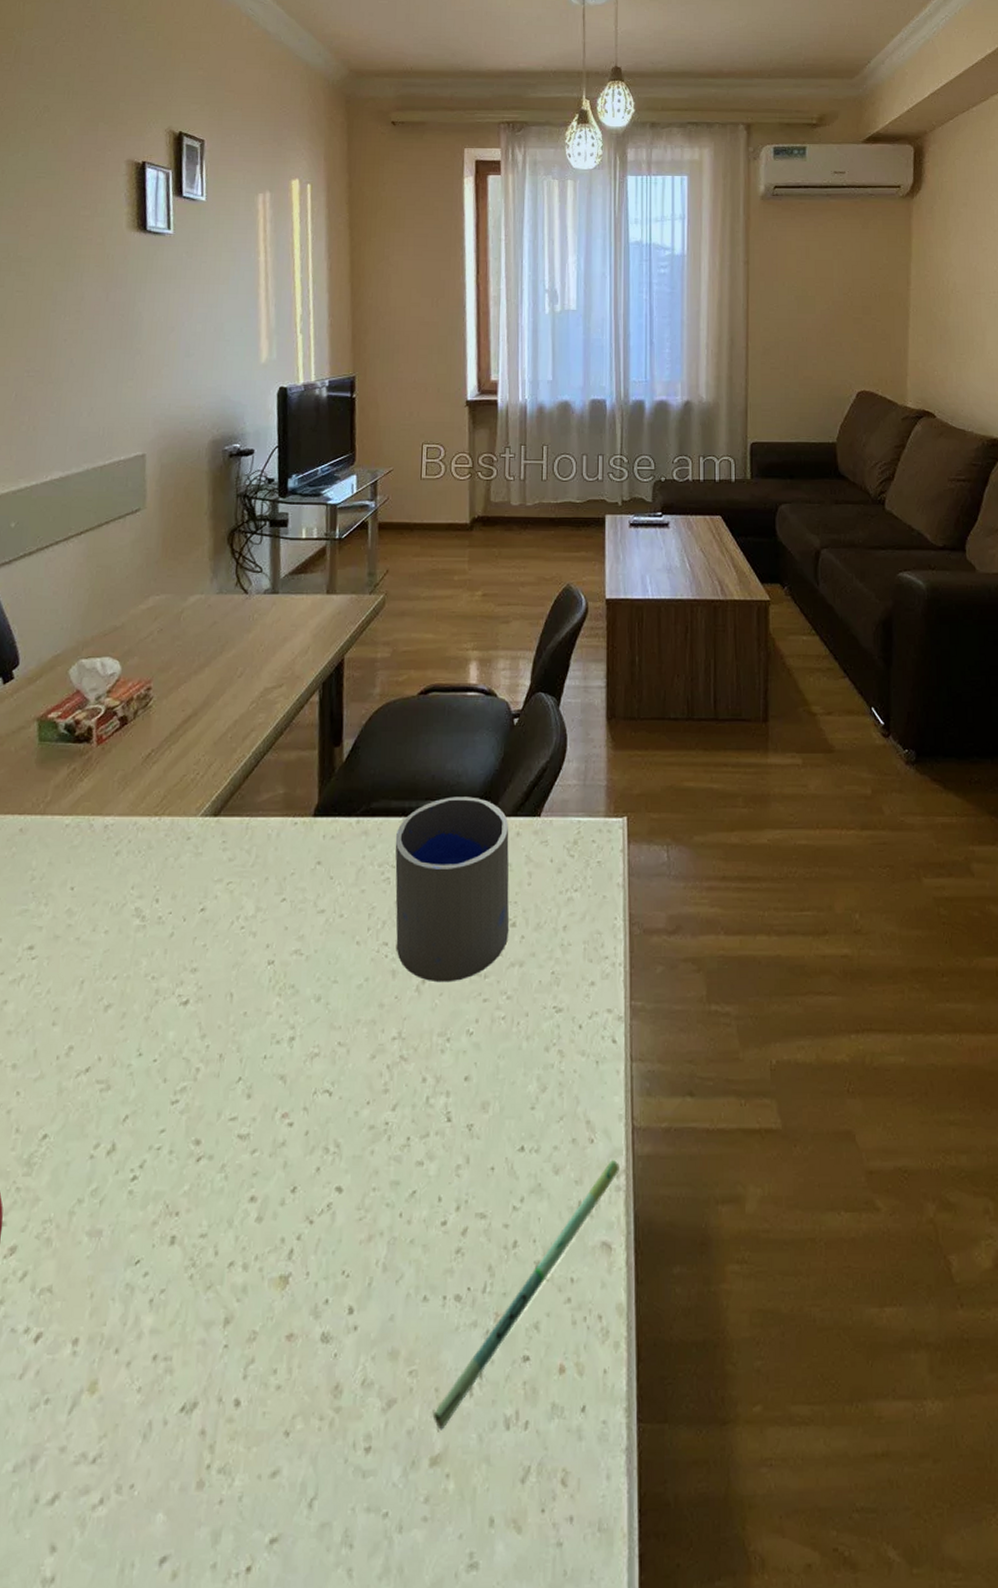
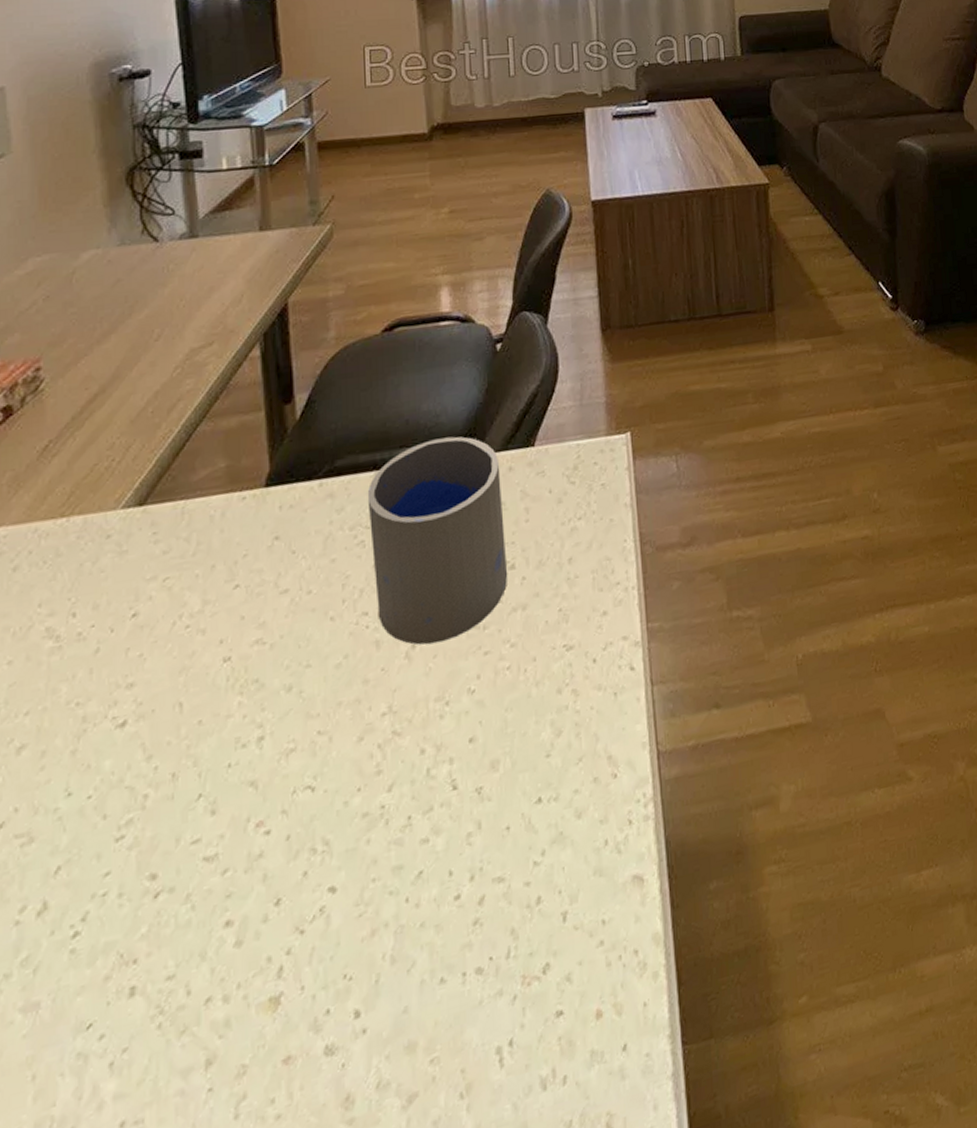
pen: present [434,1159,619,1430] -> none [461,789,647,1111]

